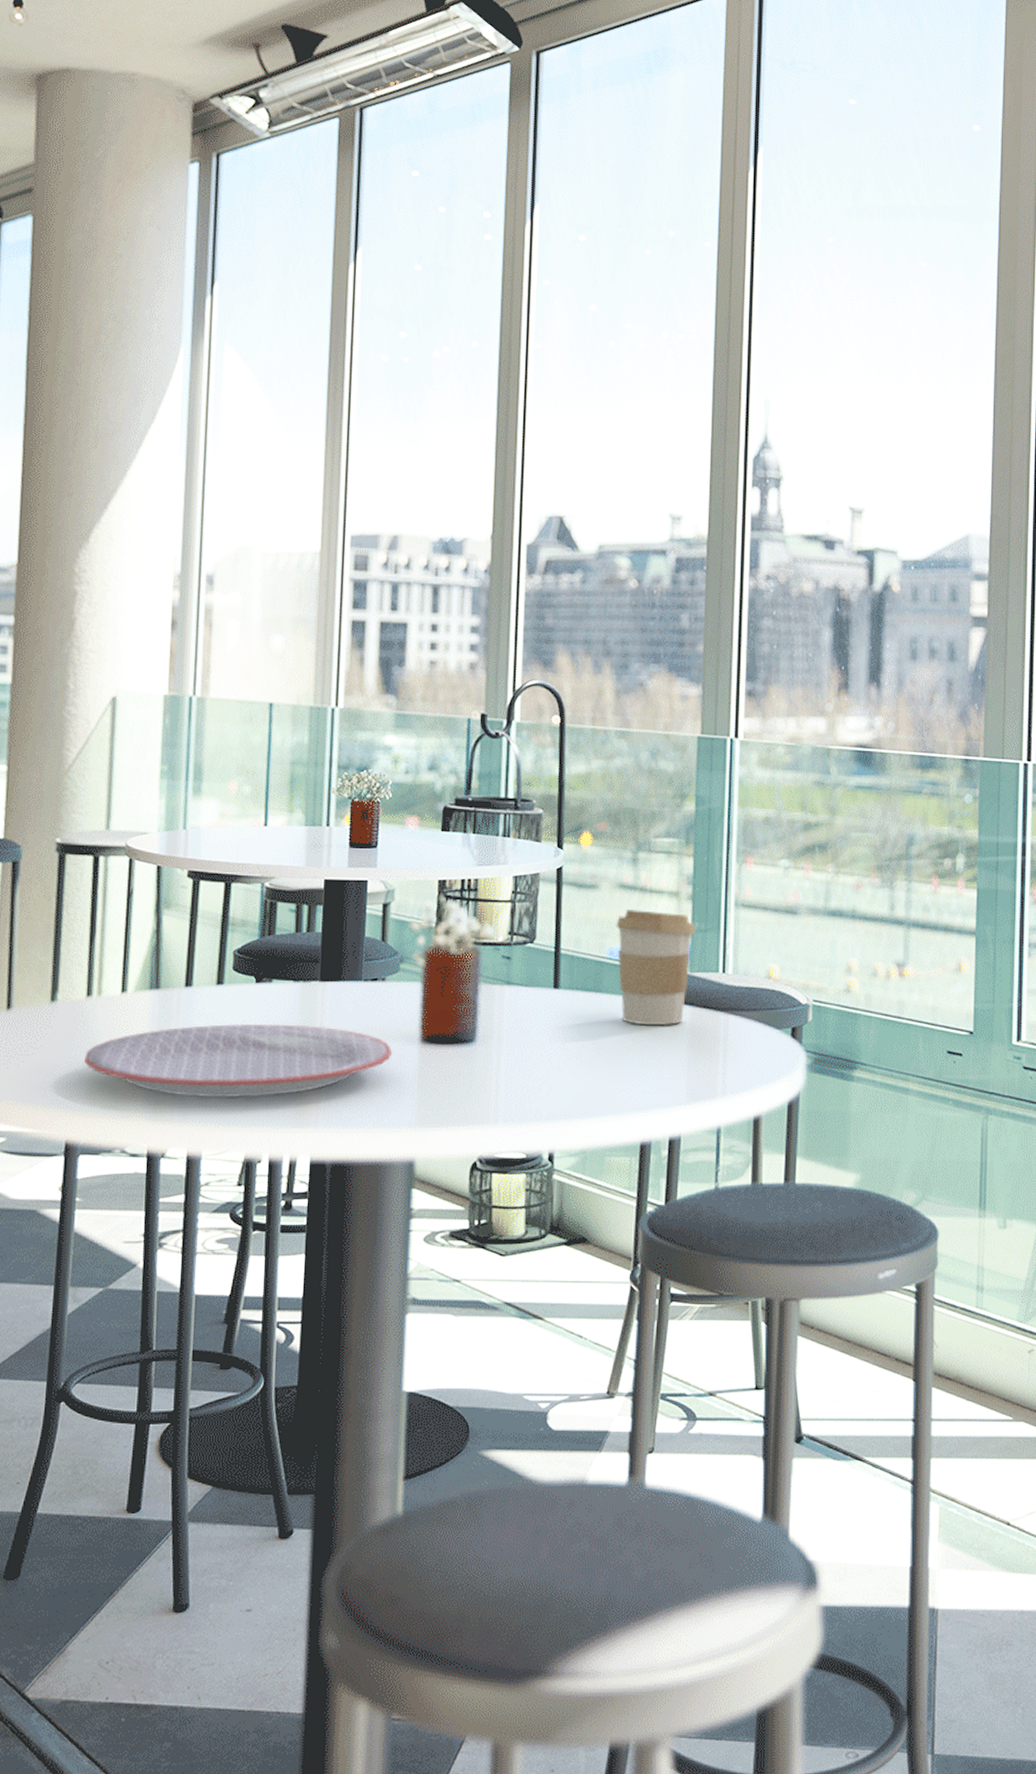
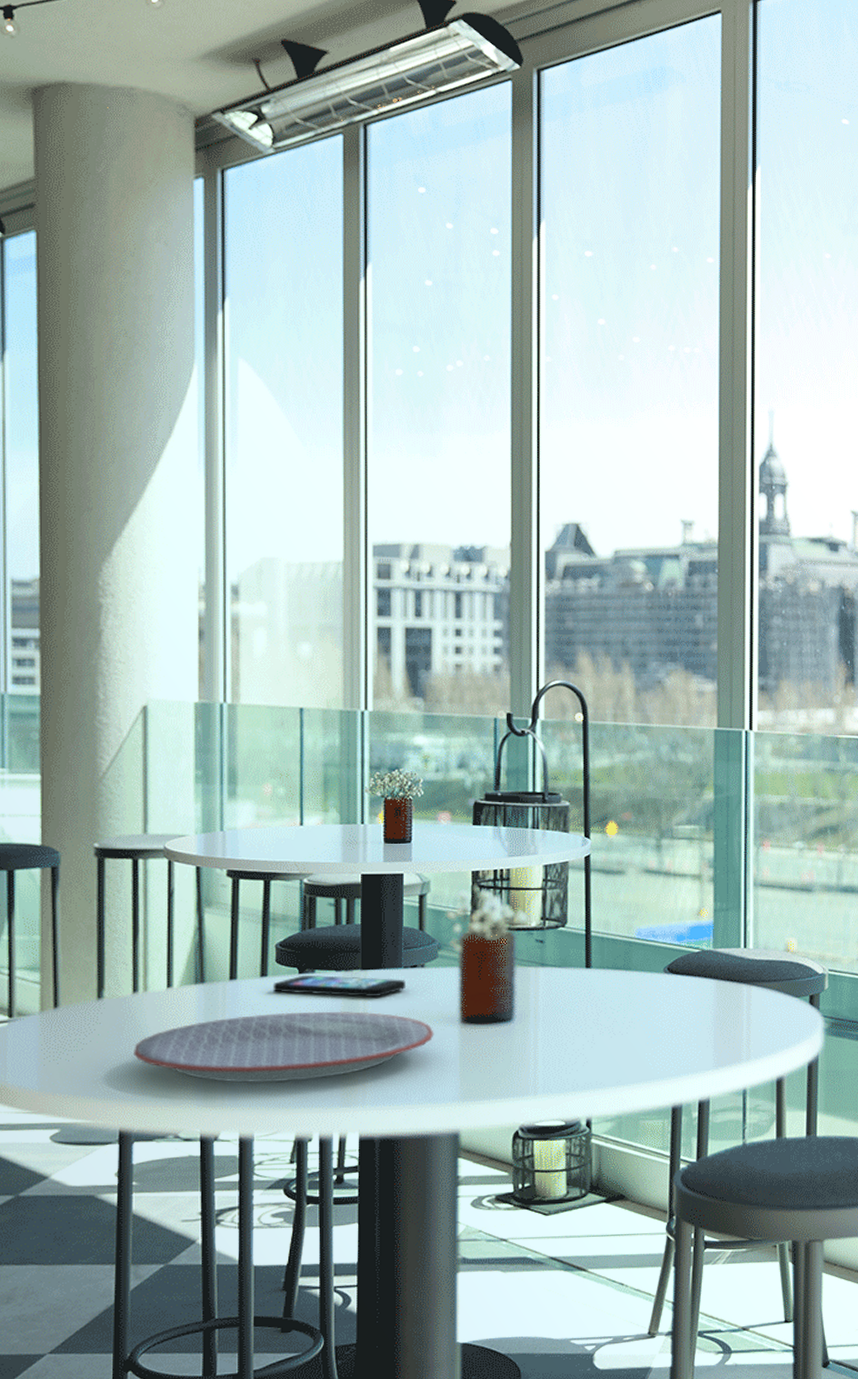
smartphone: none [228,985,365,1010] -> present [273,975,406,997]
coffee cup: present [616,908,696,1026] -> none [642,892,717,999]

